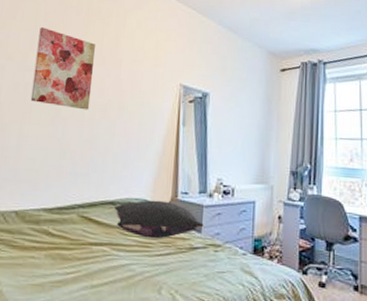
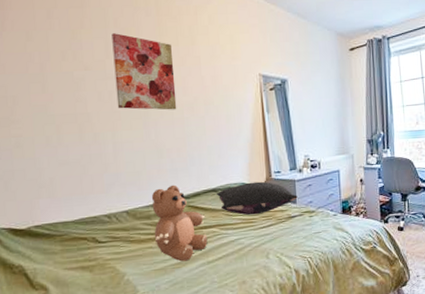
teddy bear: none [38,190,98,281] -> present [151,184,208,262]

